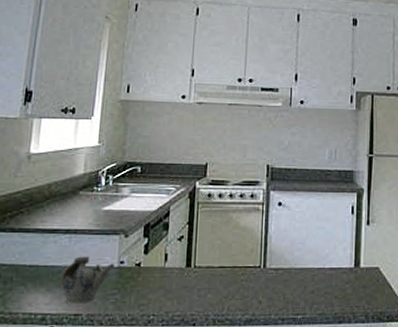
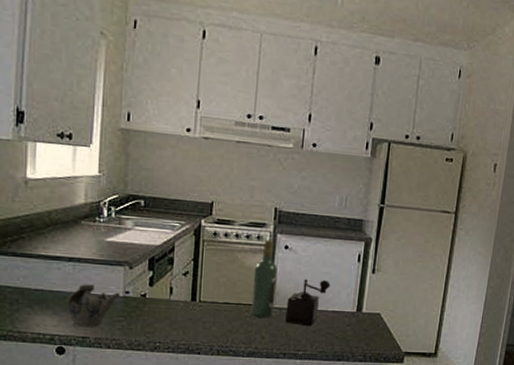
wine bottle: none [247,197,272,280] -> present [251,239,278,318]
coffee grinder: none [282,236,326,287] -> present [285,279,330,327]

